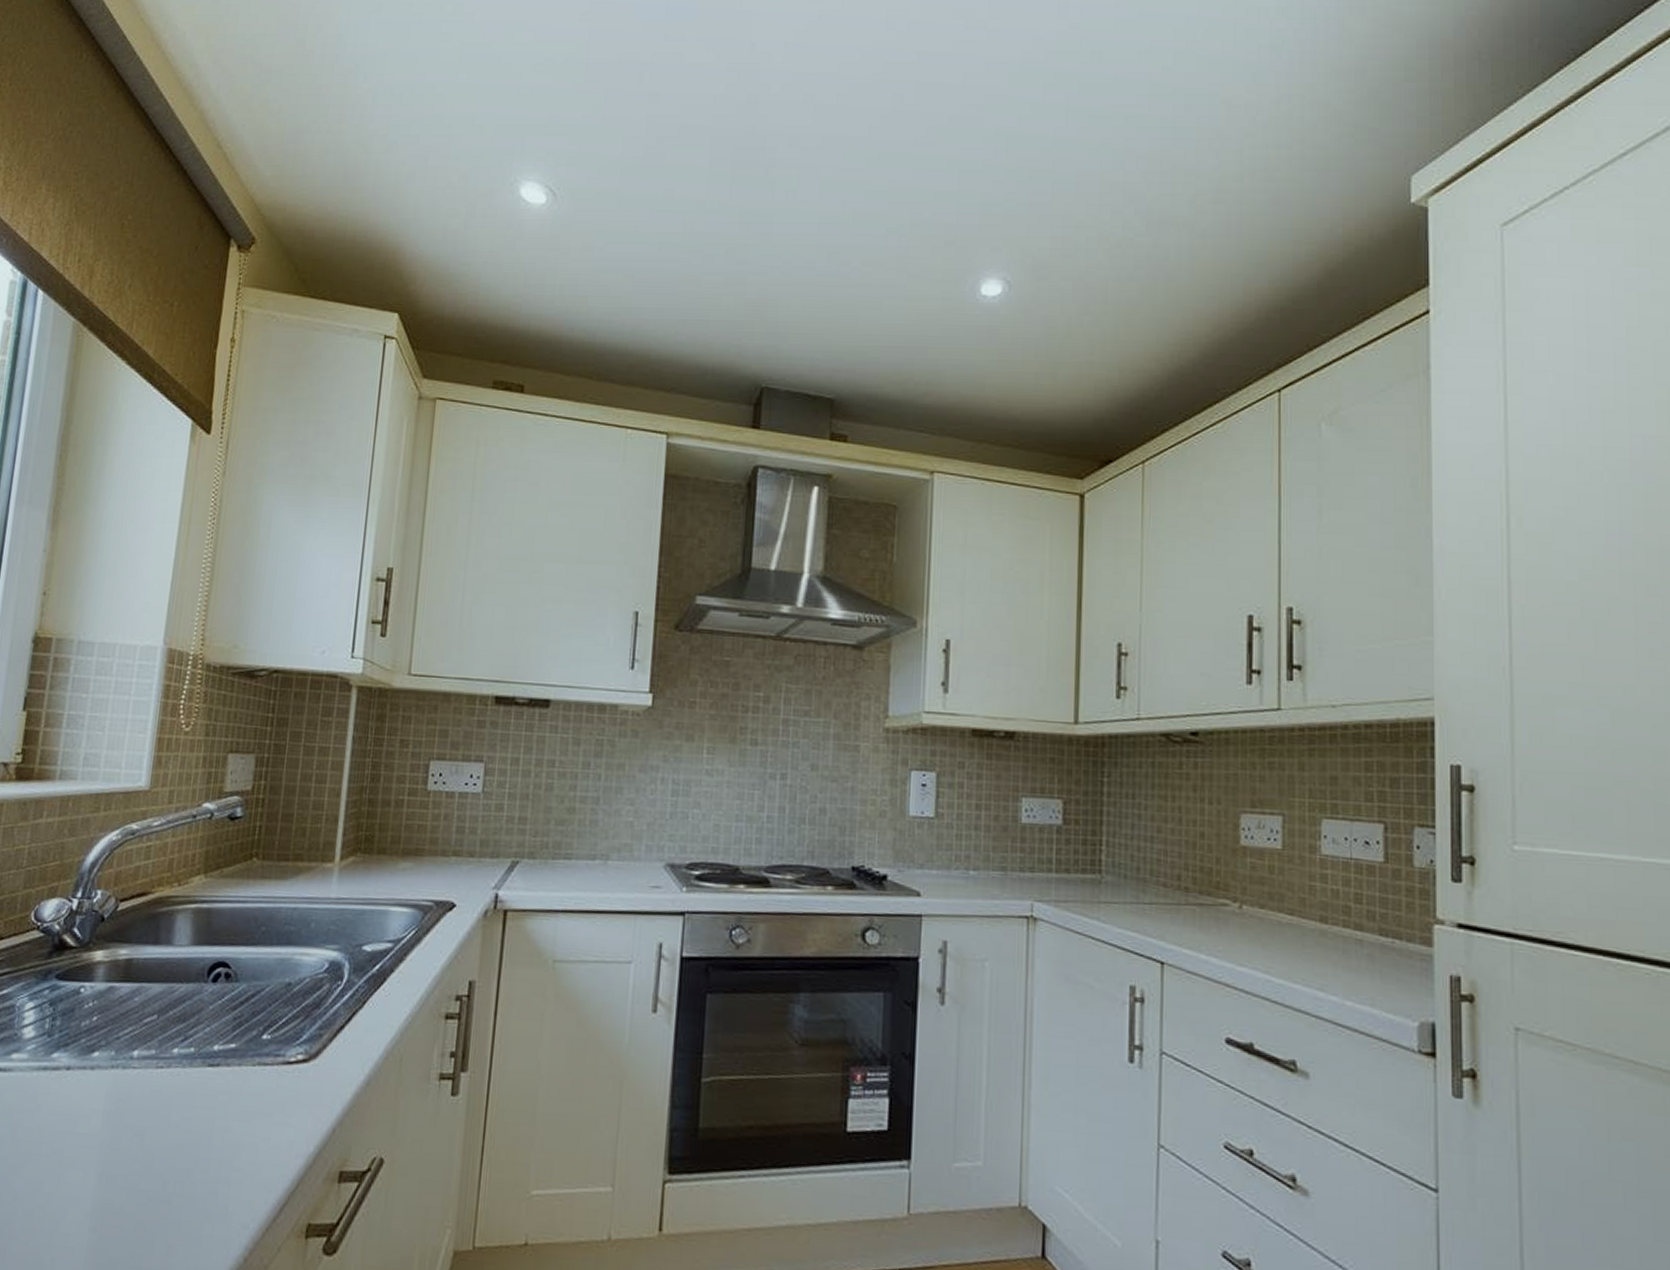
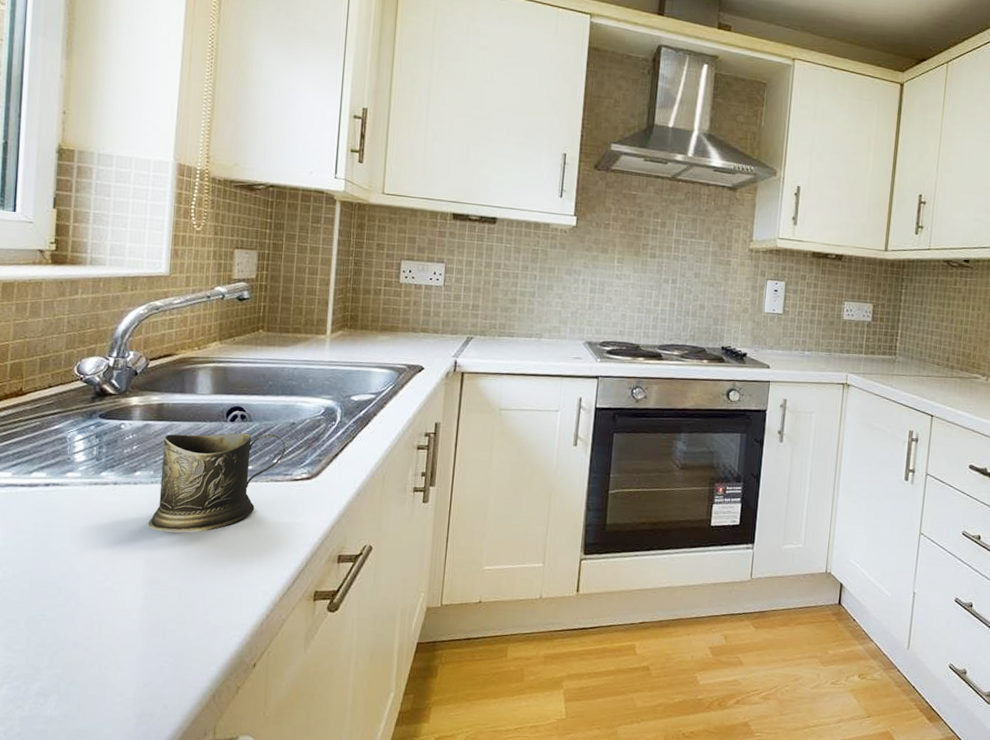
mug: none [104,997,279,1138] -> present [148,432,286,533]

